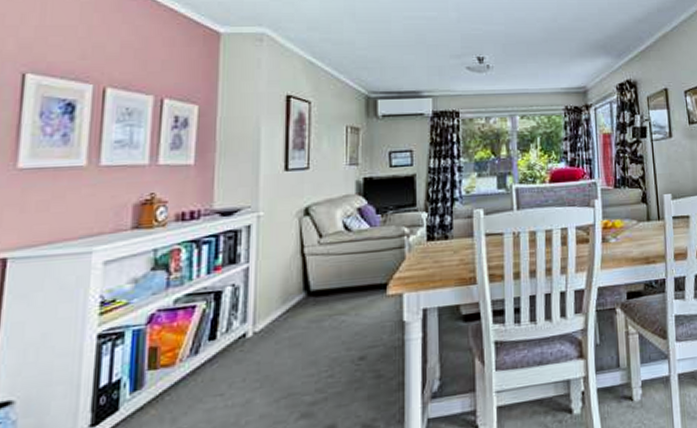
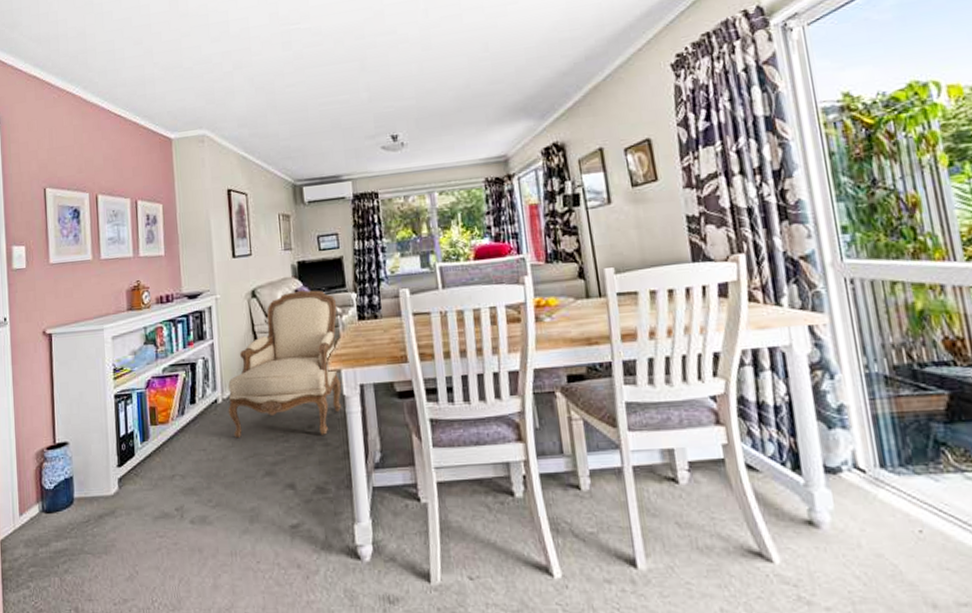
armchair: none [259,208,405,377] -> present [228,290,342,437]

